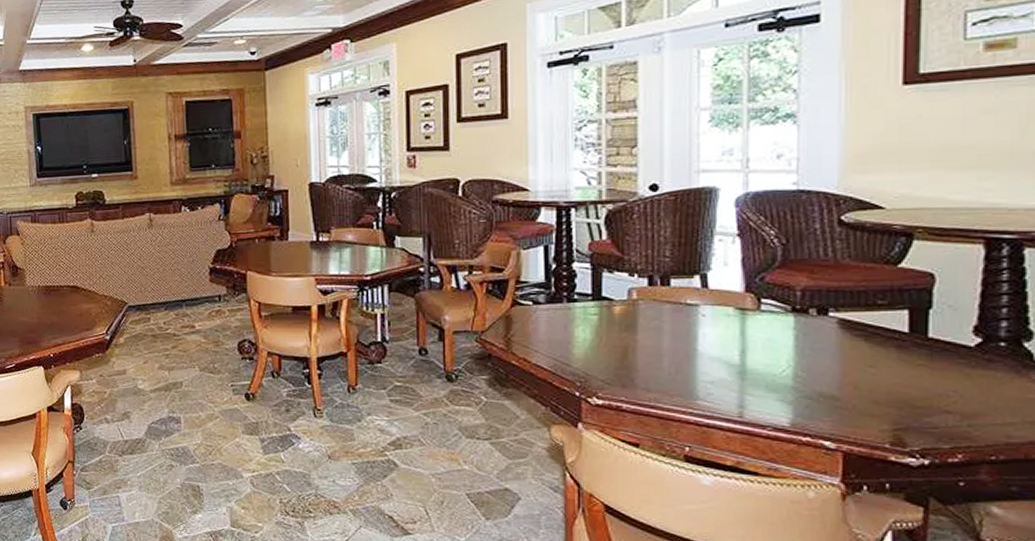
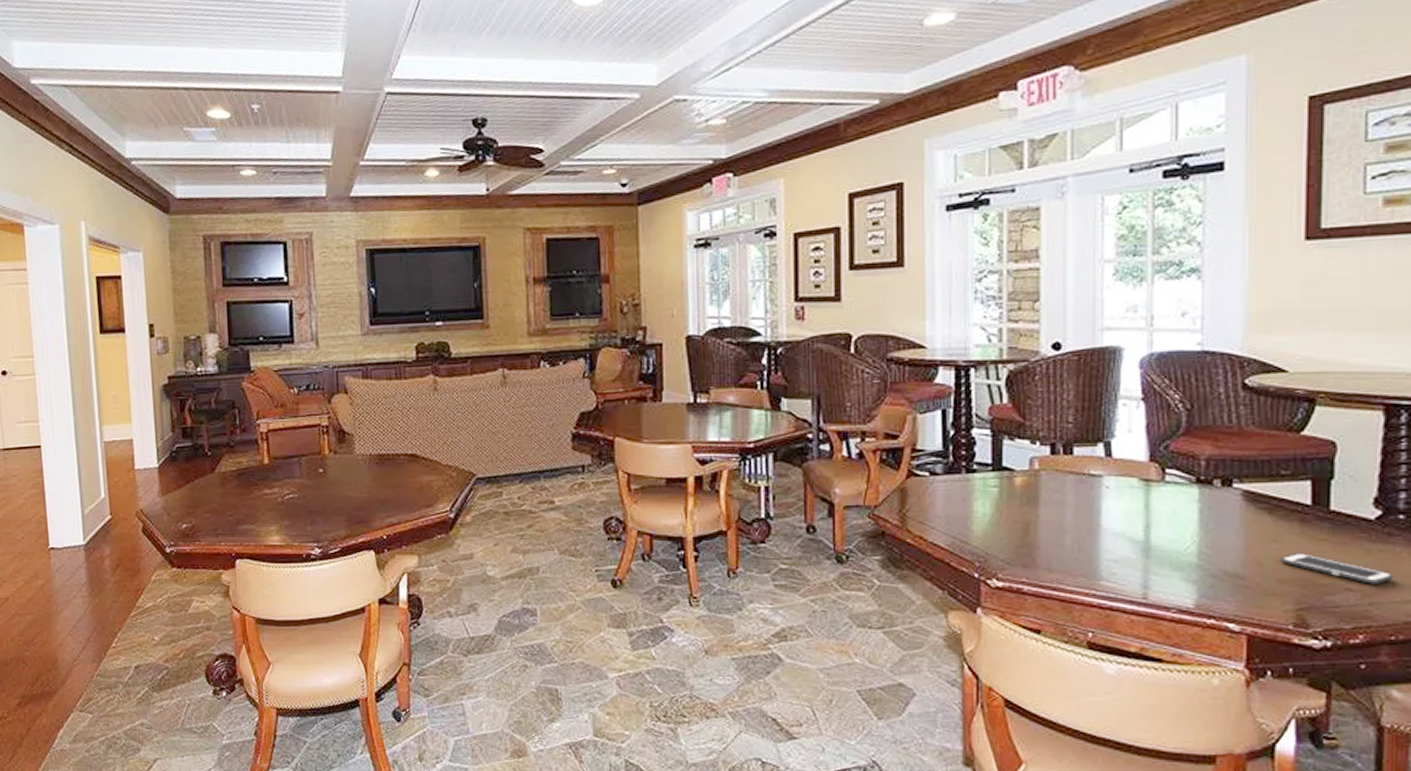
cell phone: none [877,378,994,407] -> present [1280,553,1394,584]

